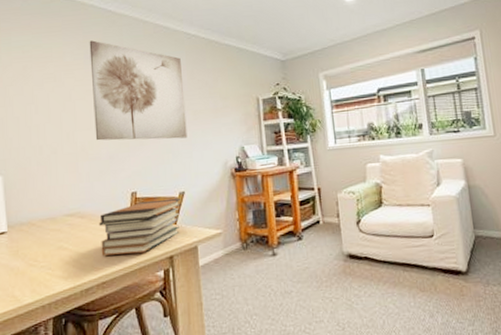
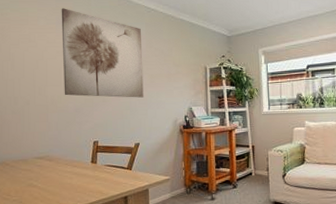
book stack: present [98,199,182,256] -> none [64,149,137,194]

